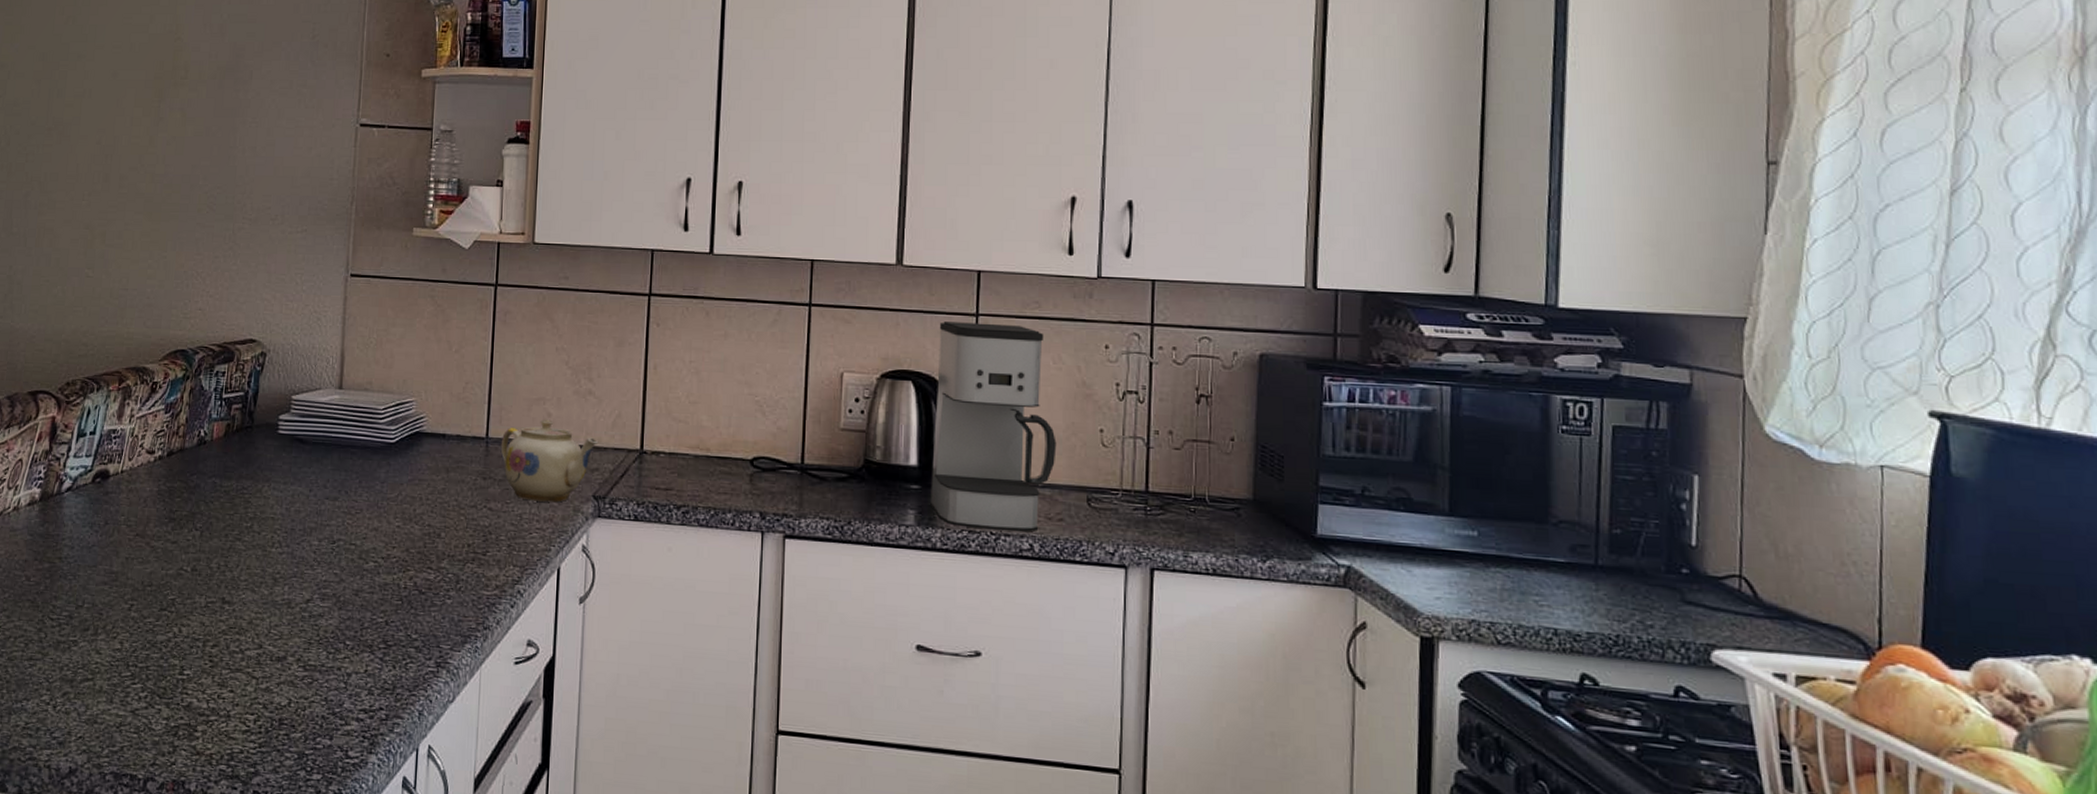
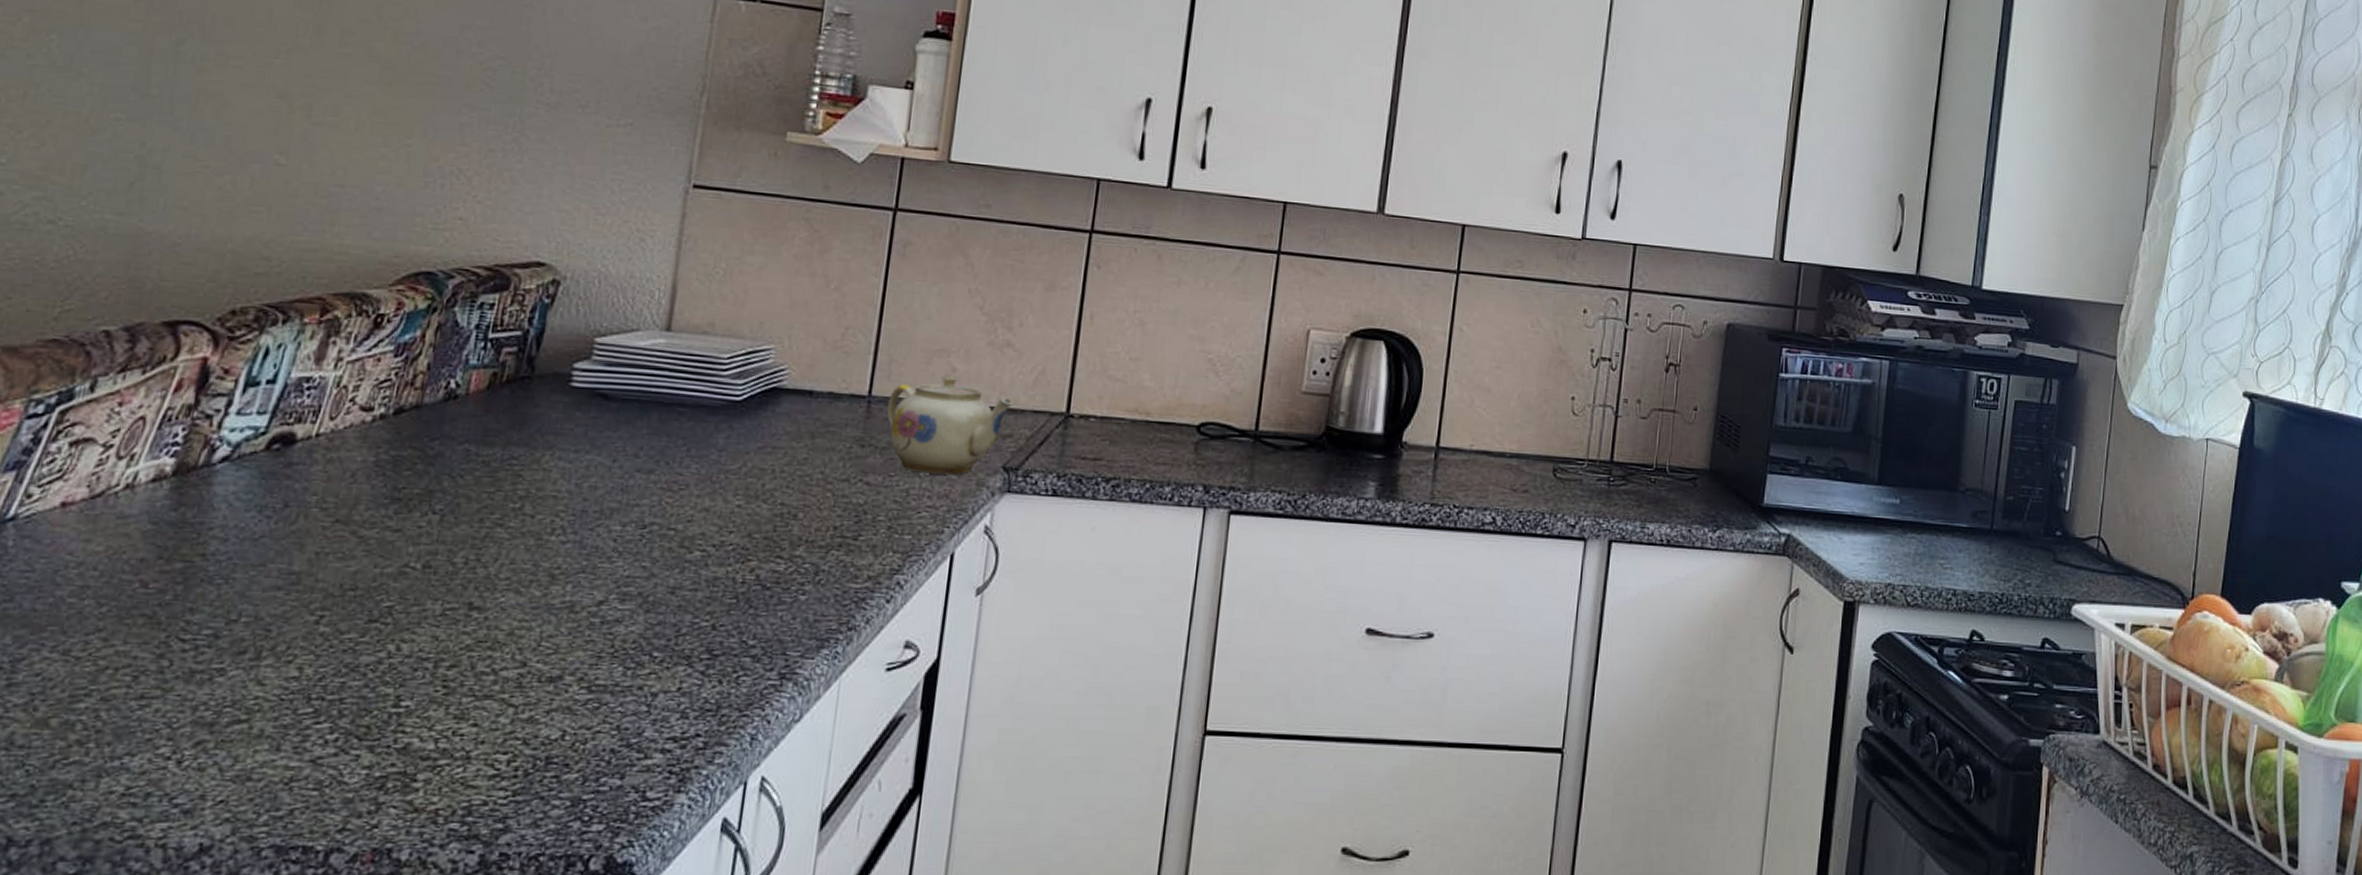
coffee maker: present [930,322,1057,532] -> none [1393,278,1528,505]

